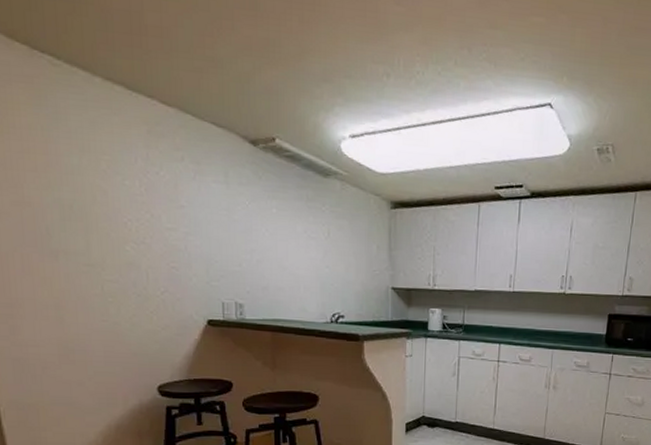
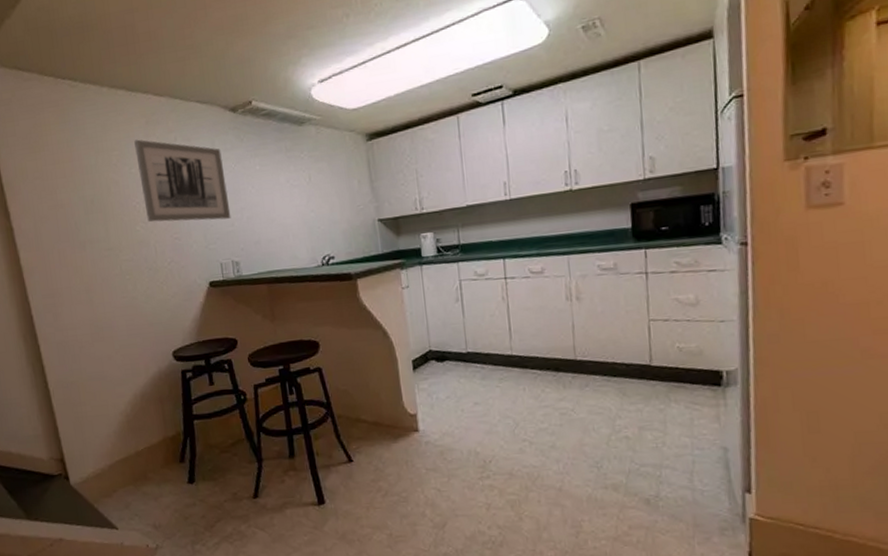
wall art: none [131,148,239,258] -> present [134,139,231,222]

